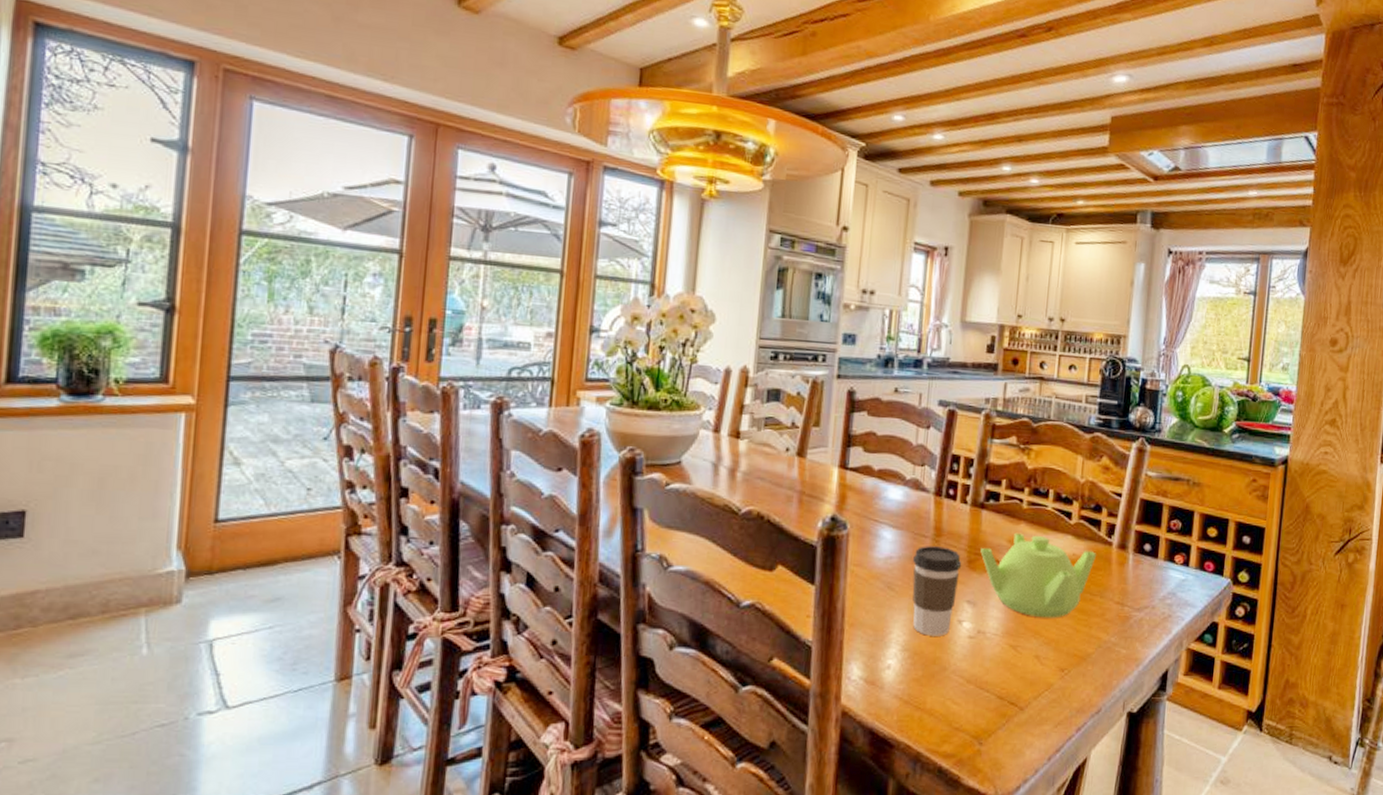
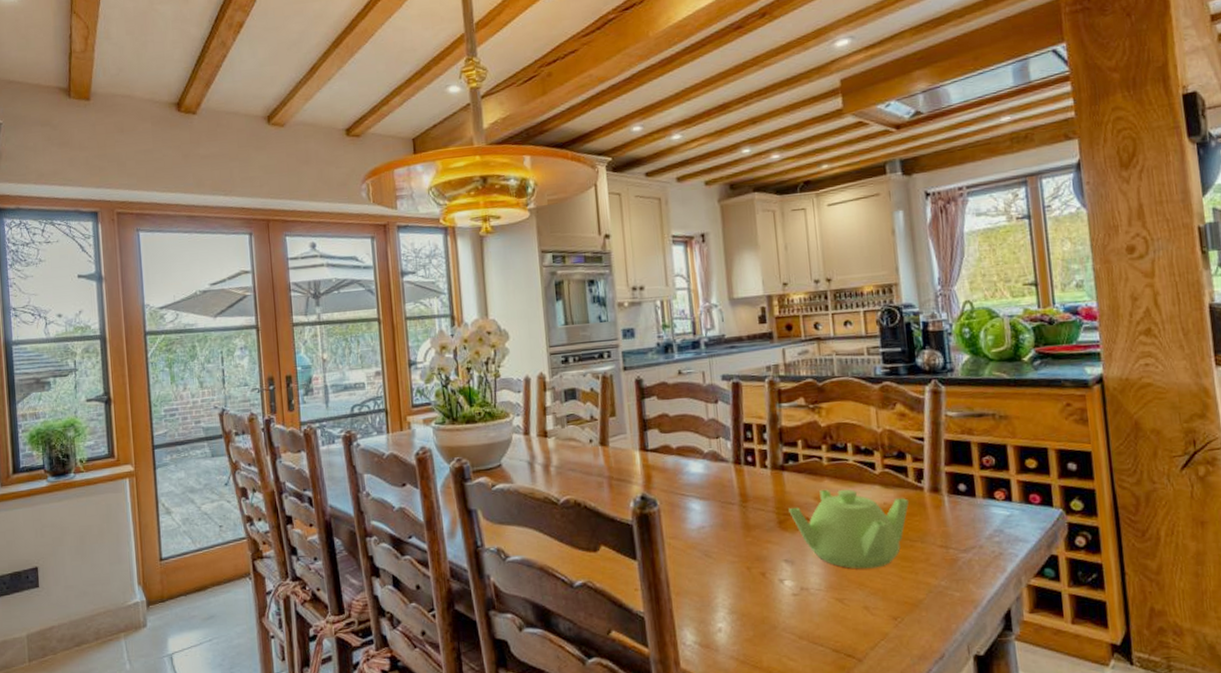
coffee cup: present [912,546,962,636] -> none [724,511,773,597]

